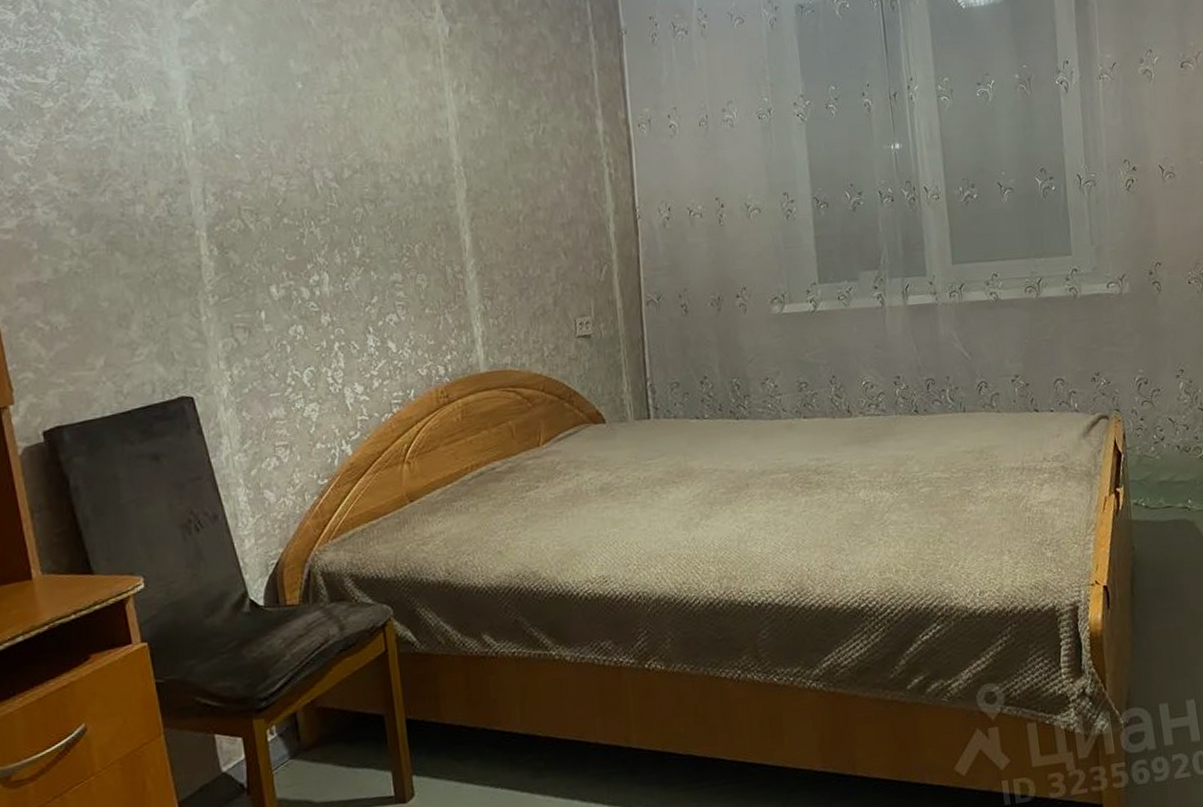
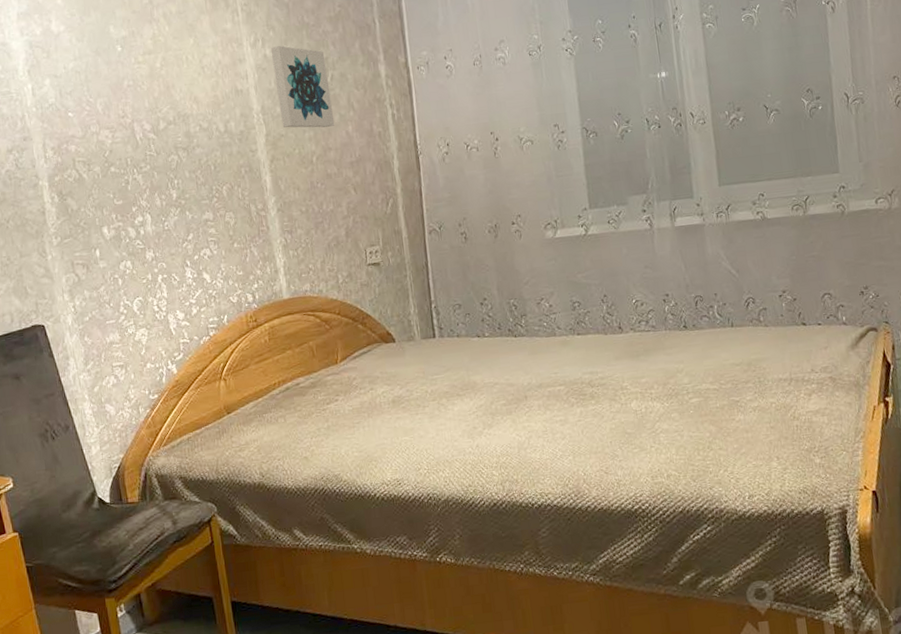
wall art: none [475,92,546,185] -> present [270,45,335,128]

